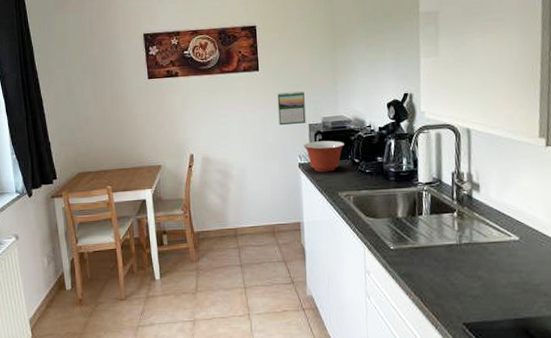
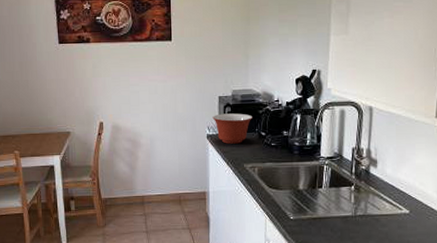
calendar: present [277,91,306,126] -> none [189,63,216,97]

